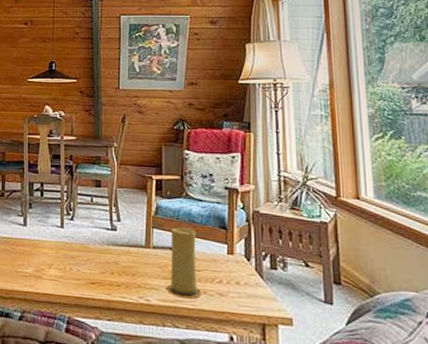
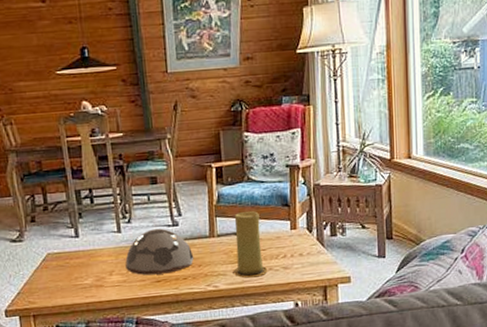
decorative bowl: none [64,229,129,277] -> present [125,228,194,276]

